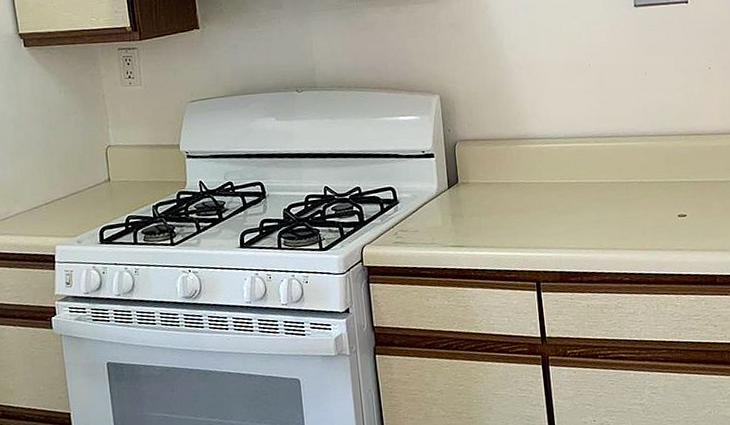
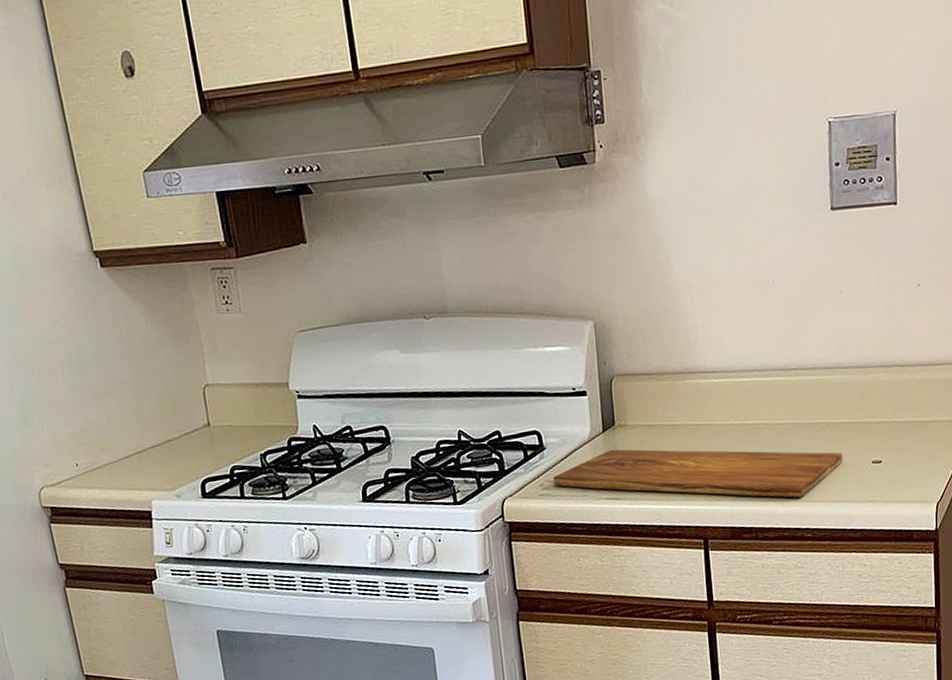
cutting board: none [406,203,653,246] -> present [553,449,843,498]

